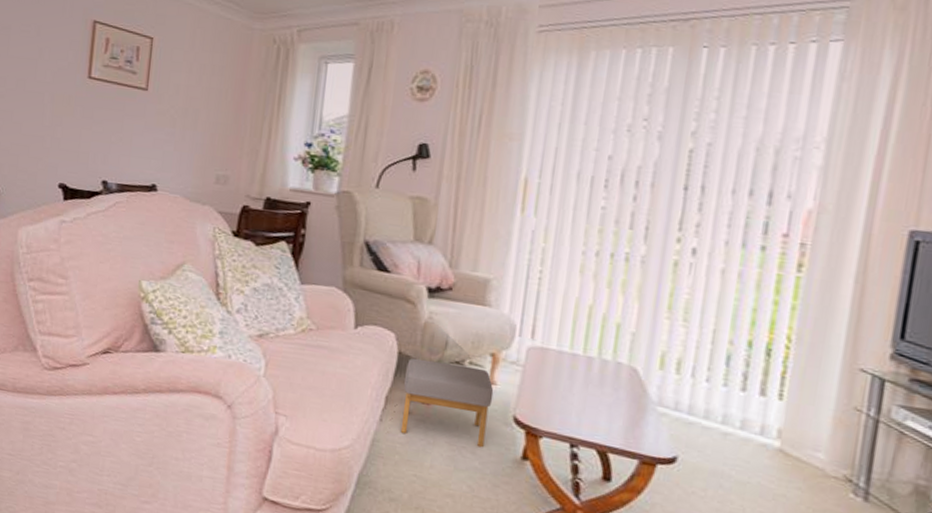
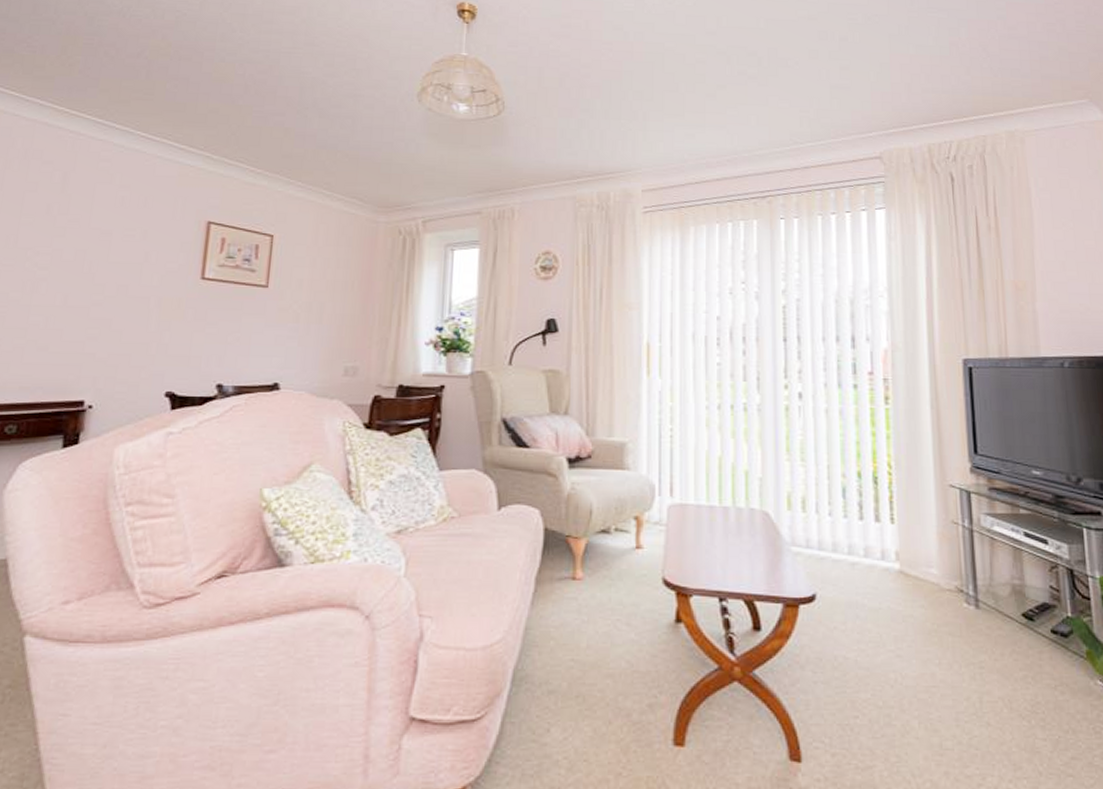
footstool: present [400,358,494,448] -> none [552,532,641,617]

